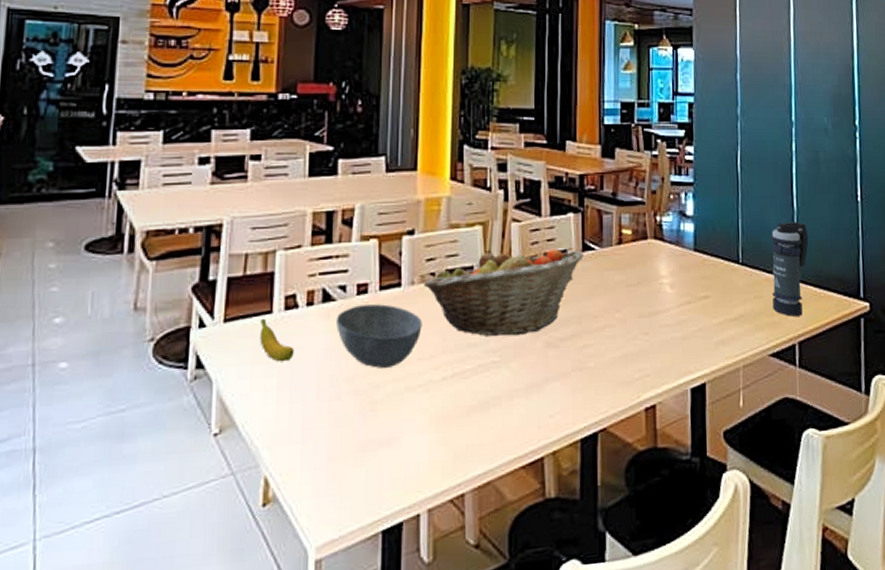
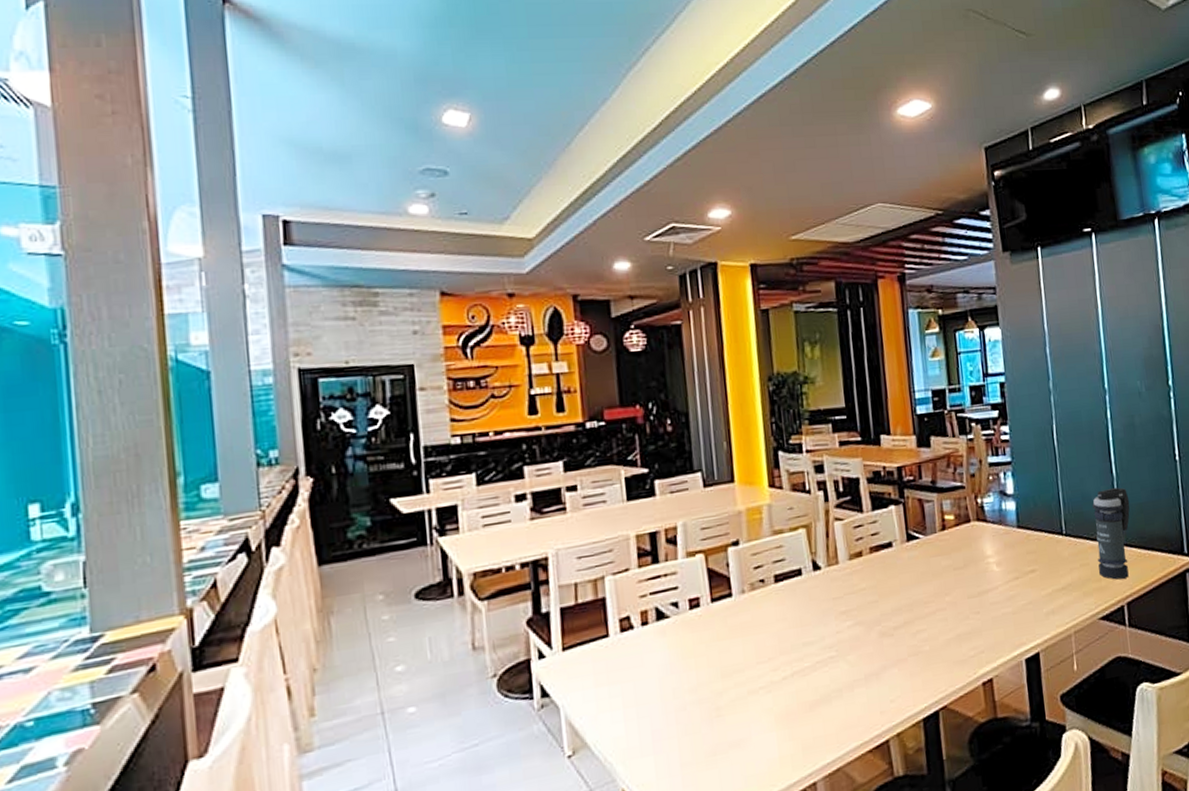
banana: present [260,318,294,362] -> none [598,642,635,682]
bowl: present [336,304,422,368] -> none [672,615,758,677]
fruit basket: present [424,248,584,336] -> none [754,541,909,634]

